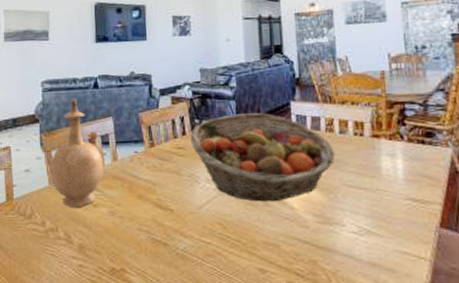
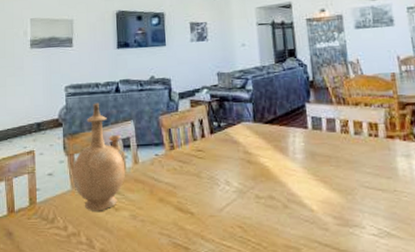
fruit basket: present [190,113,335,202] -> none [209,115,352,204]

